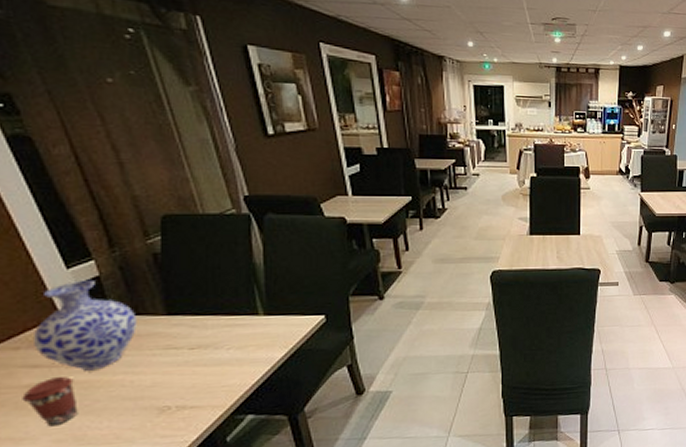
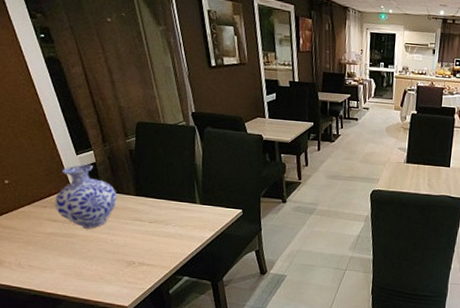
coffee cup: present [22,377,78,427] -> none [47,230,79,264]

